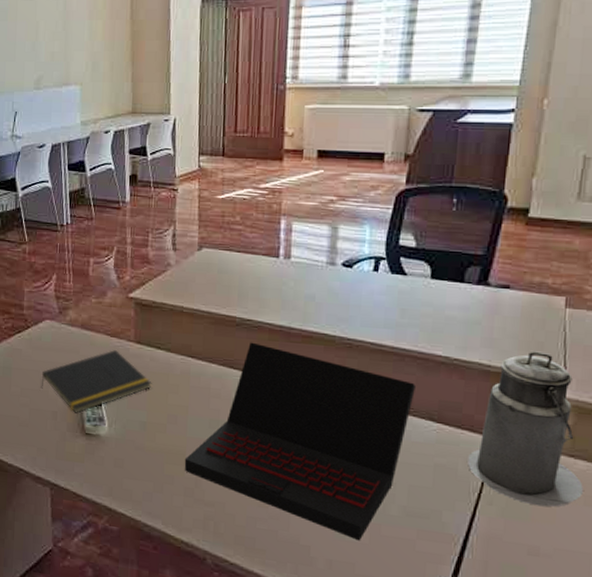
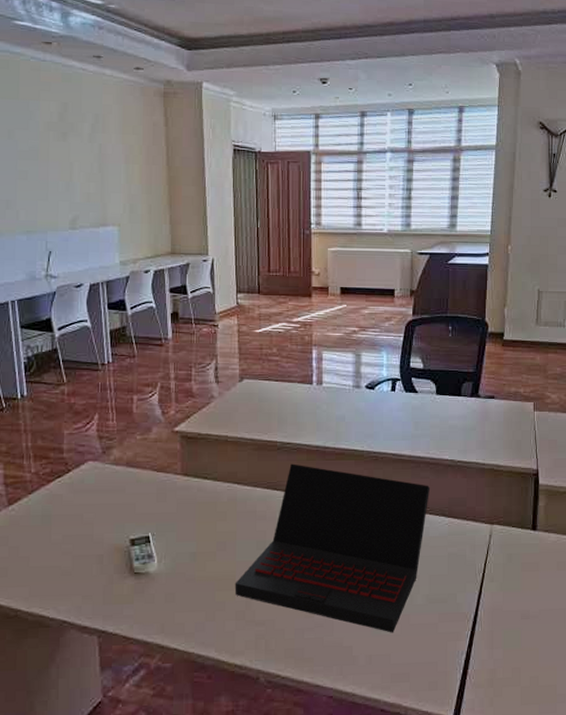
notepad: present [41,350,152,414] -> none [84,485,200,554]
canister: present [468,351,583,507] -> none [473,448,556,577]

